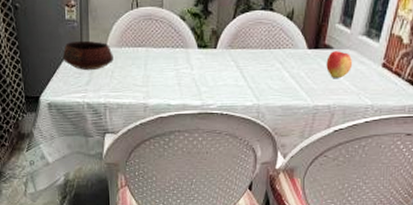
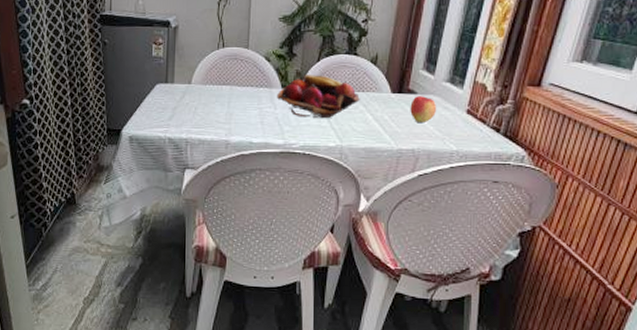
bowl: present [62,40,114,71] -> none [147,77,197,106]
fruit basket: none [193,33,276,78] -> present [277,75,360,119]

